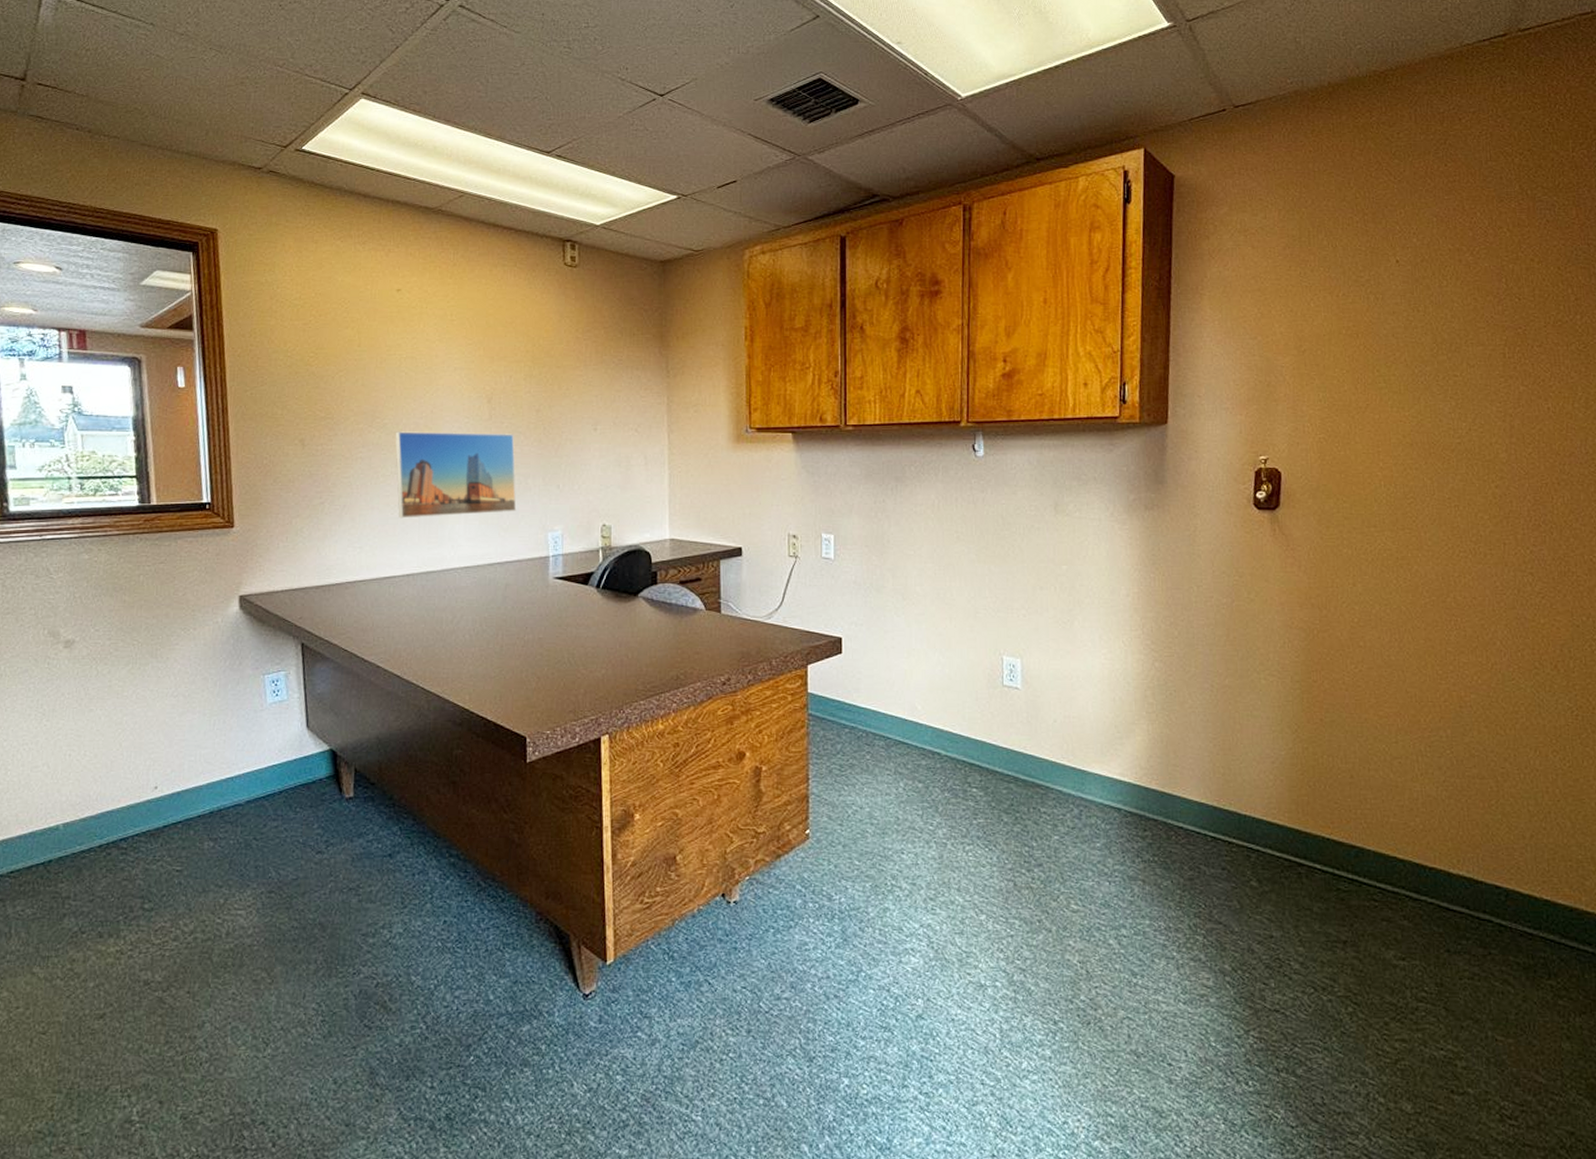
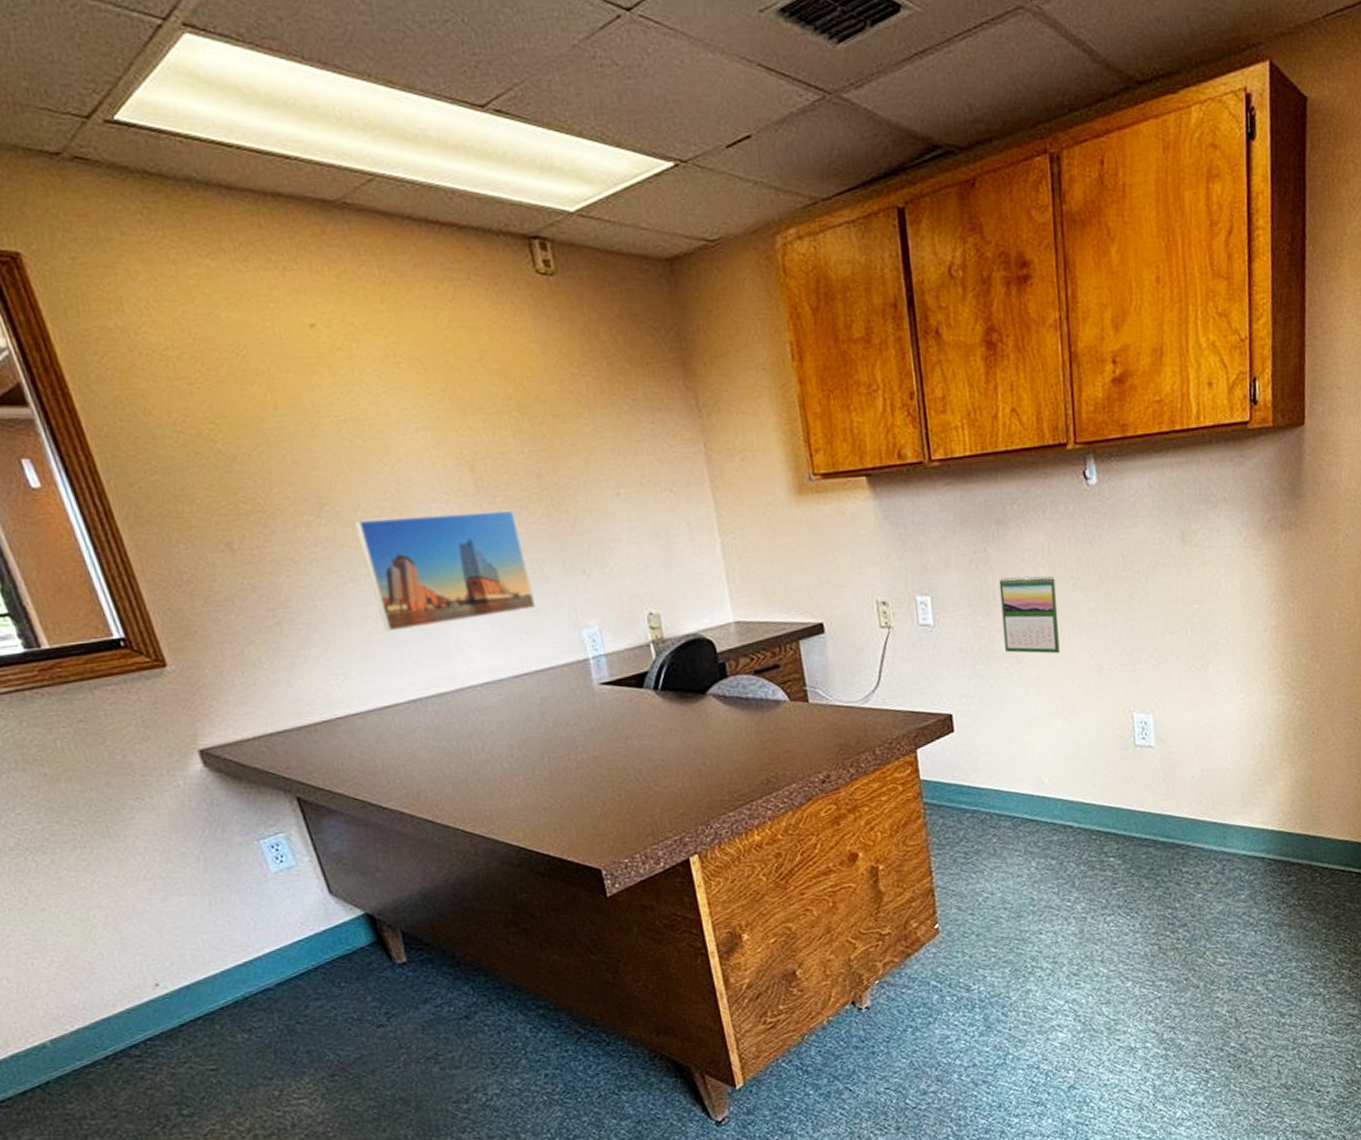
calendar: none [893,525,942,595] -> present [999,575,1060,654]

